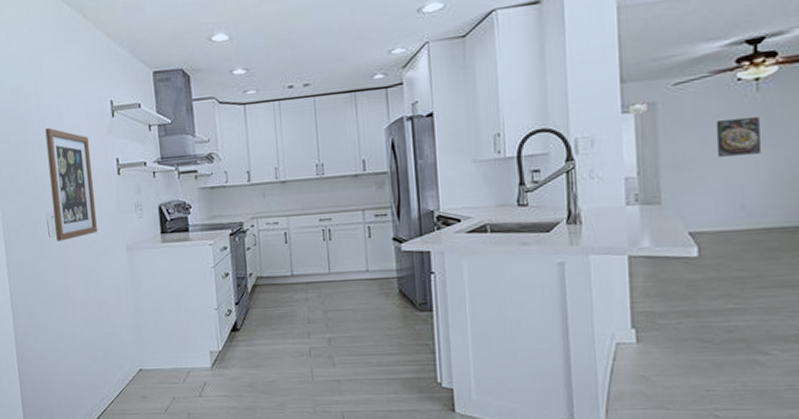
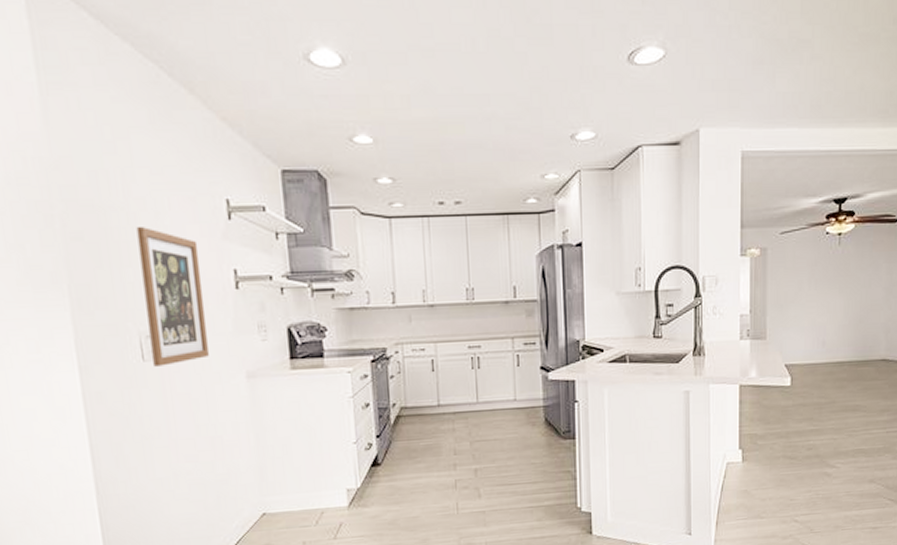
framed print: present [715,117,762,157] -> none [808,267,840,300]

